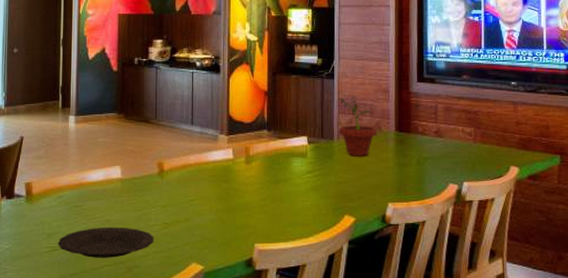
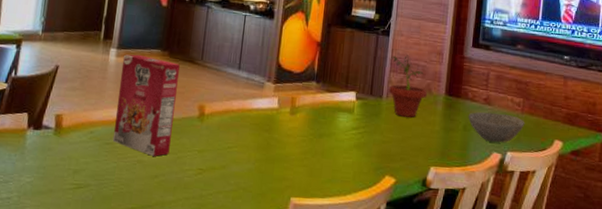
plate: present [58,227,154,258] -> none [84,167,187,201]
cereal box: none [80,119,135,215] -> present [113,54,180,156]
bowl: none [420,144,479,174] -> present [468,112,525,143]

